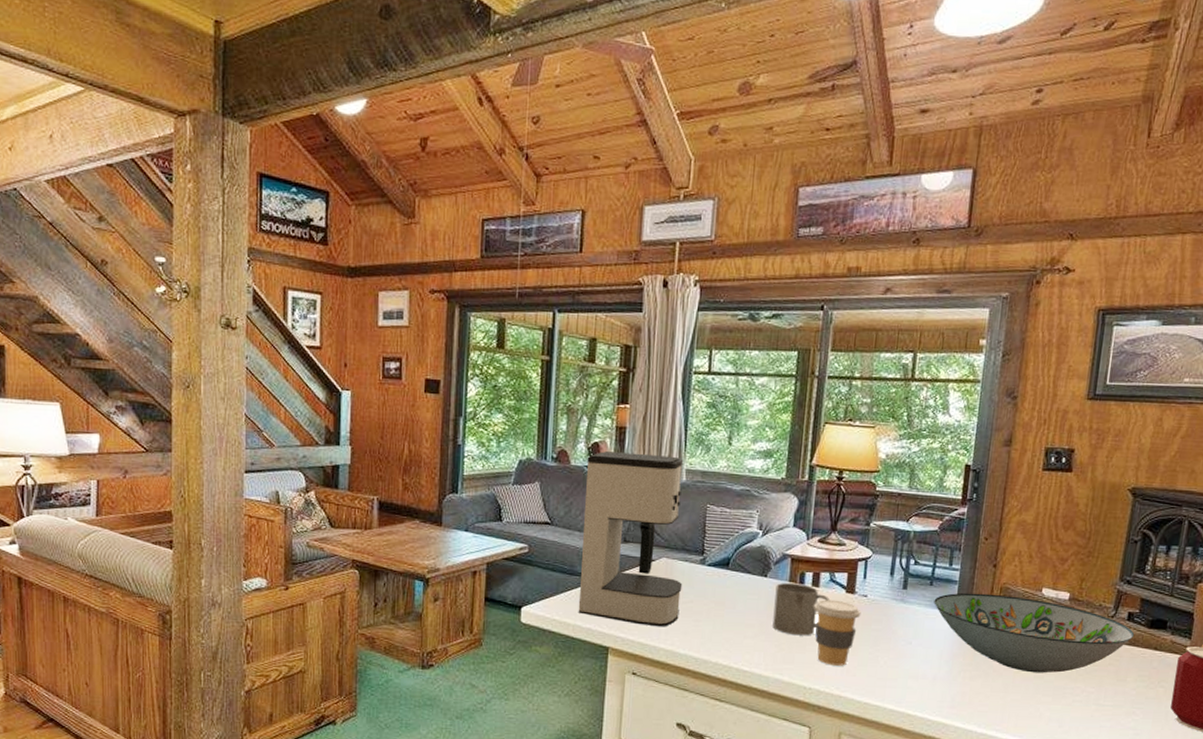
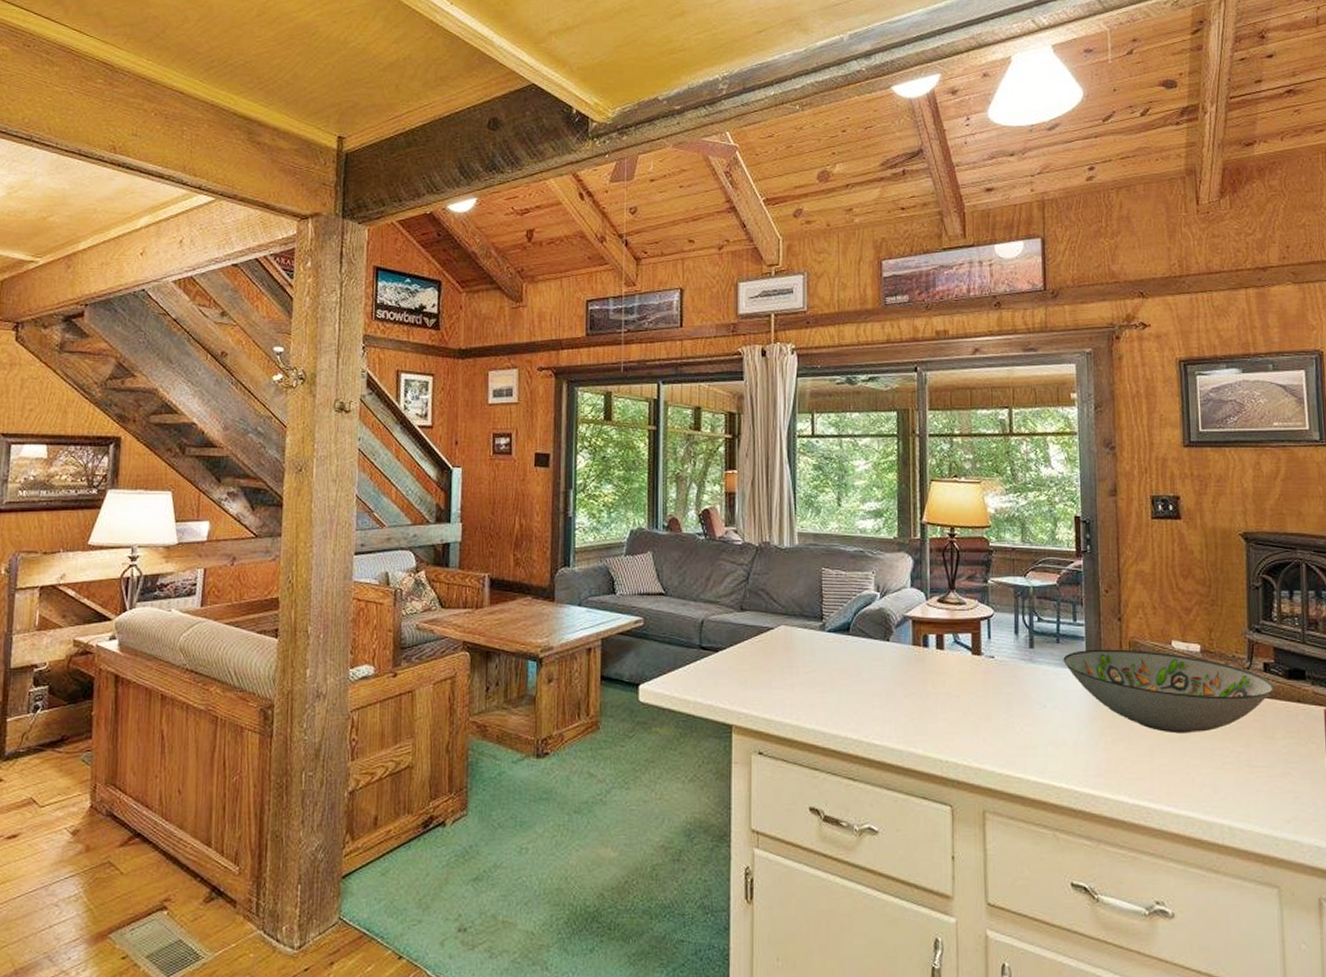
coffee maker: present [578,451,684,627] -> none [698,518,804,700]
mug: present [772,583,831,636] -> none [900,647,957,703]
coffee cup: present [814,599,861,666] -> none [941,662,990,735]

